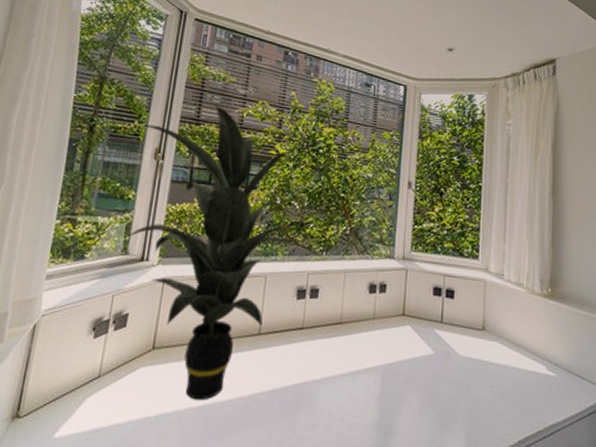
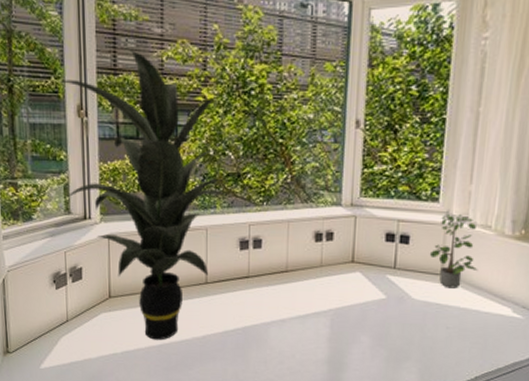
potted plant: none [472,270,515,345] -> present [429,213,478,289]

